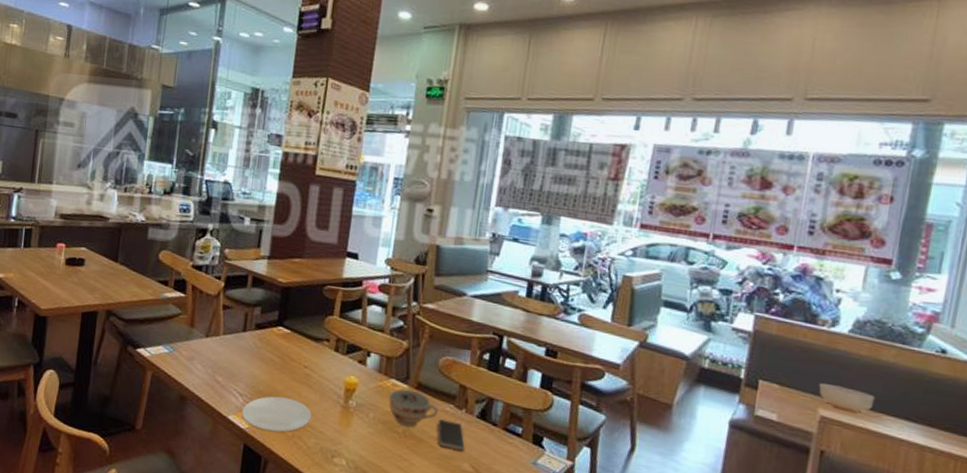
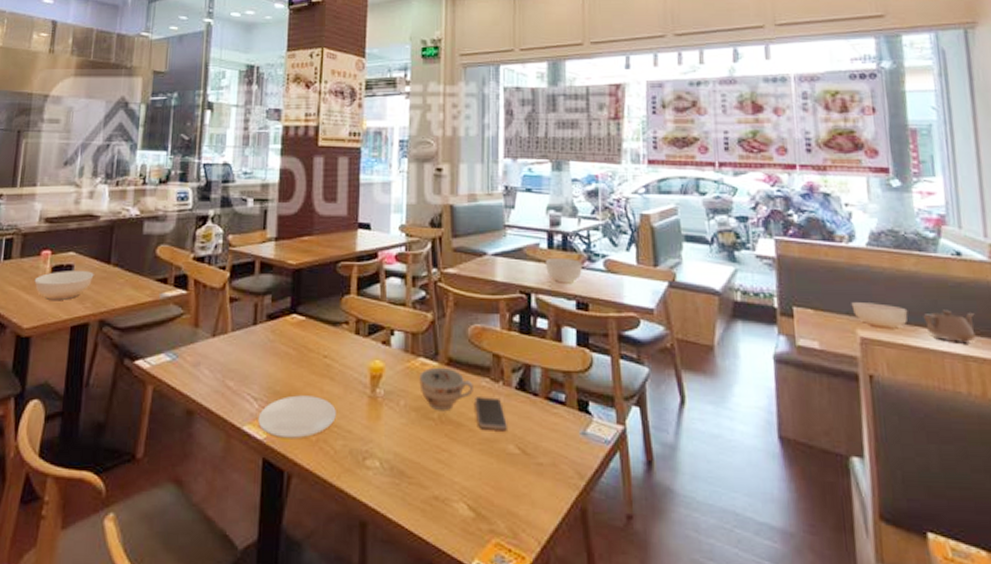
bowl: none [50,263,103,289] -> present [34,271,94,300]
bowl: none [521,305,557,332] -> present [544,257,582,283]
teapot: none [889,401,944,436] -> present [923,309,976,344]

